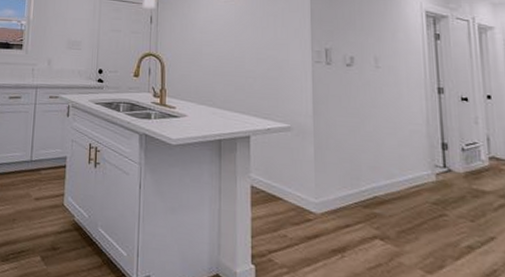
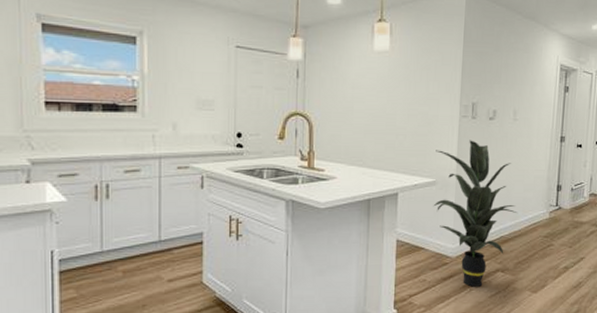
indoor plant: none [288,86,393,254] -> present [433,140,517,287]

